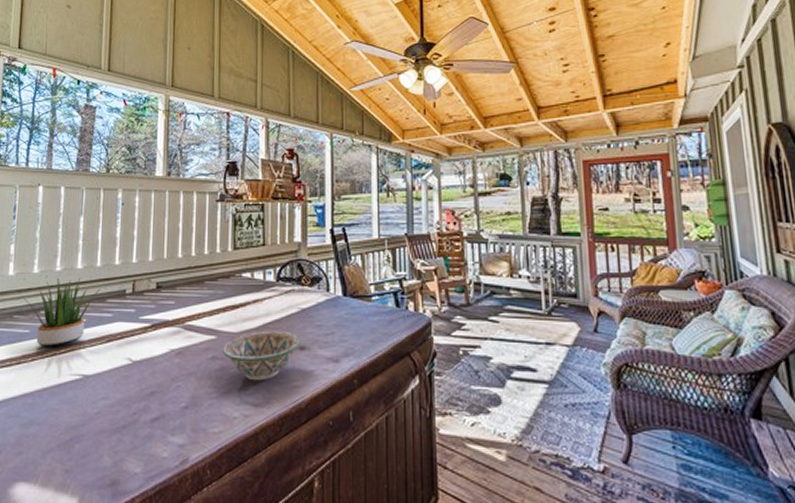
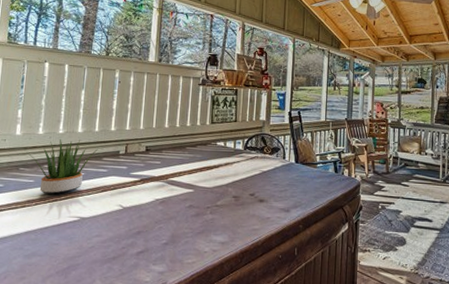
decorative bowl: present [223,330,300,381] -> none [198,186,261,225]

